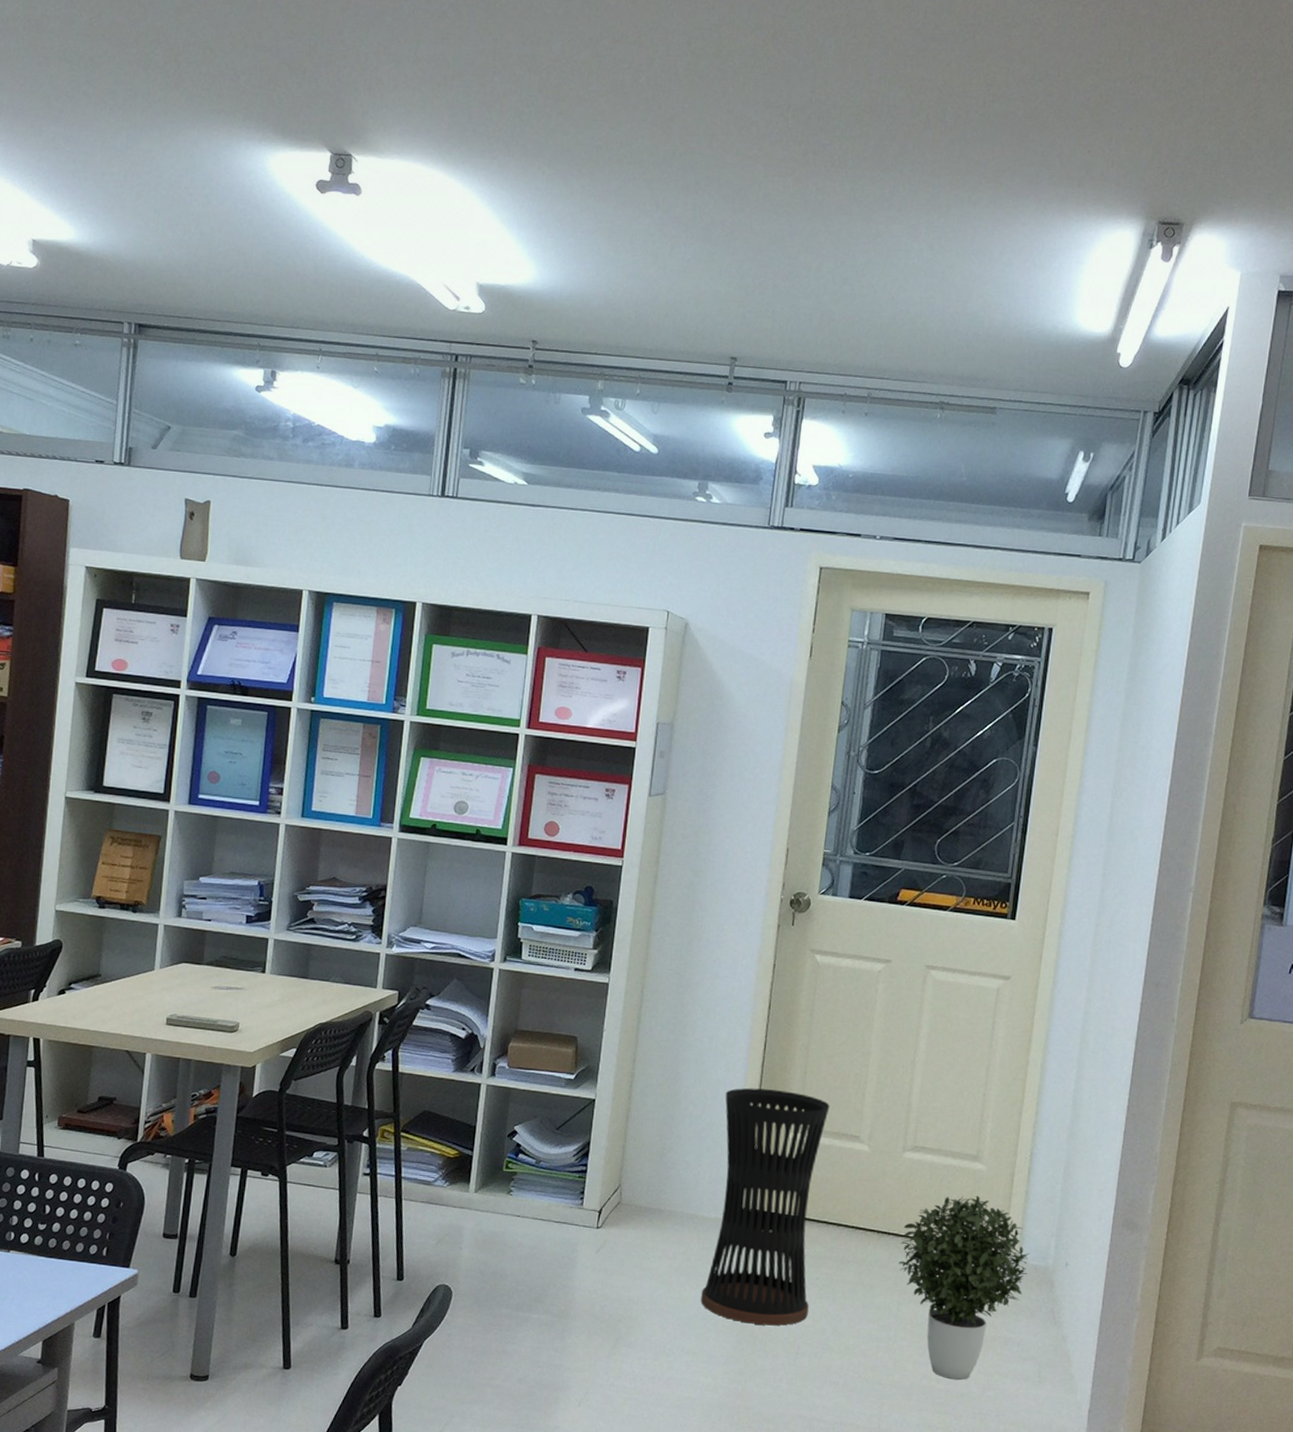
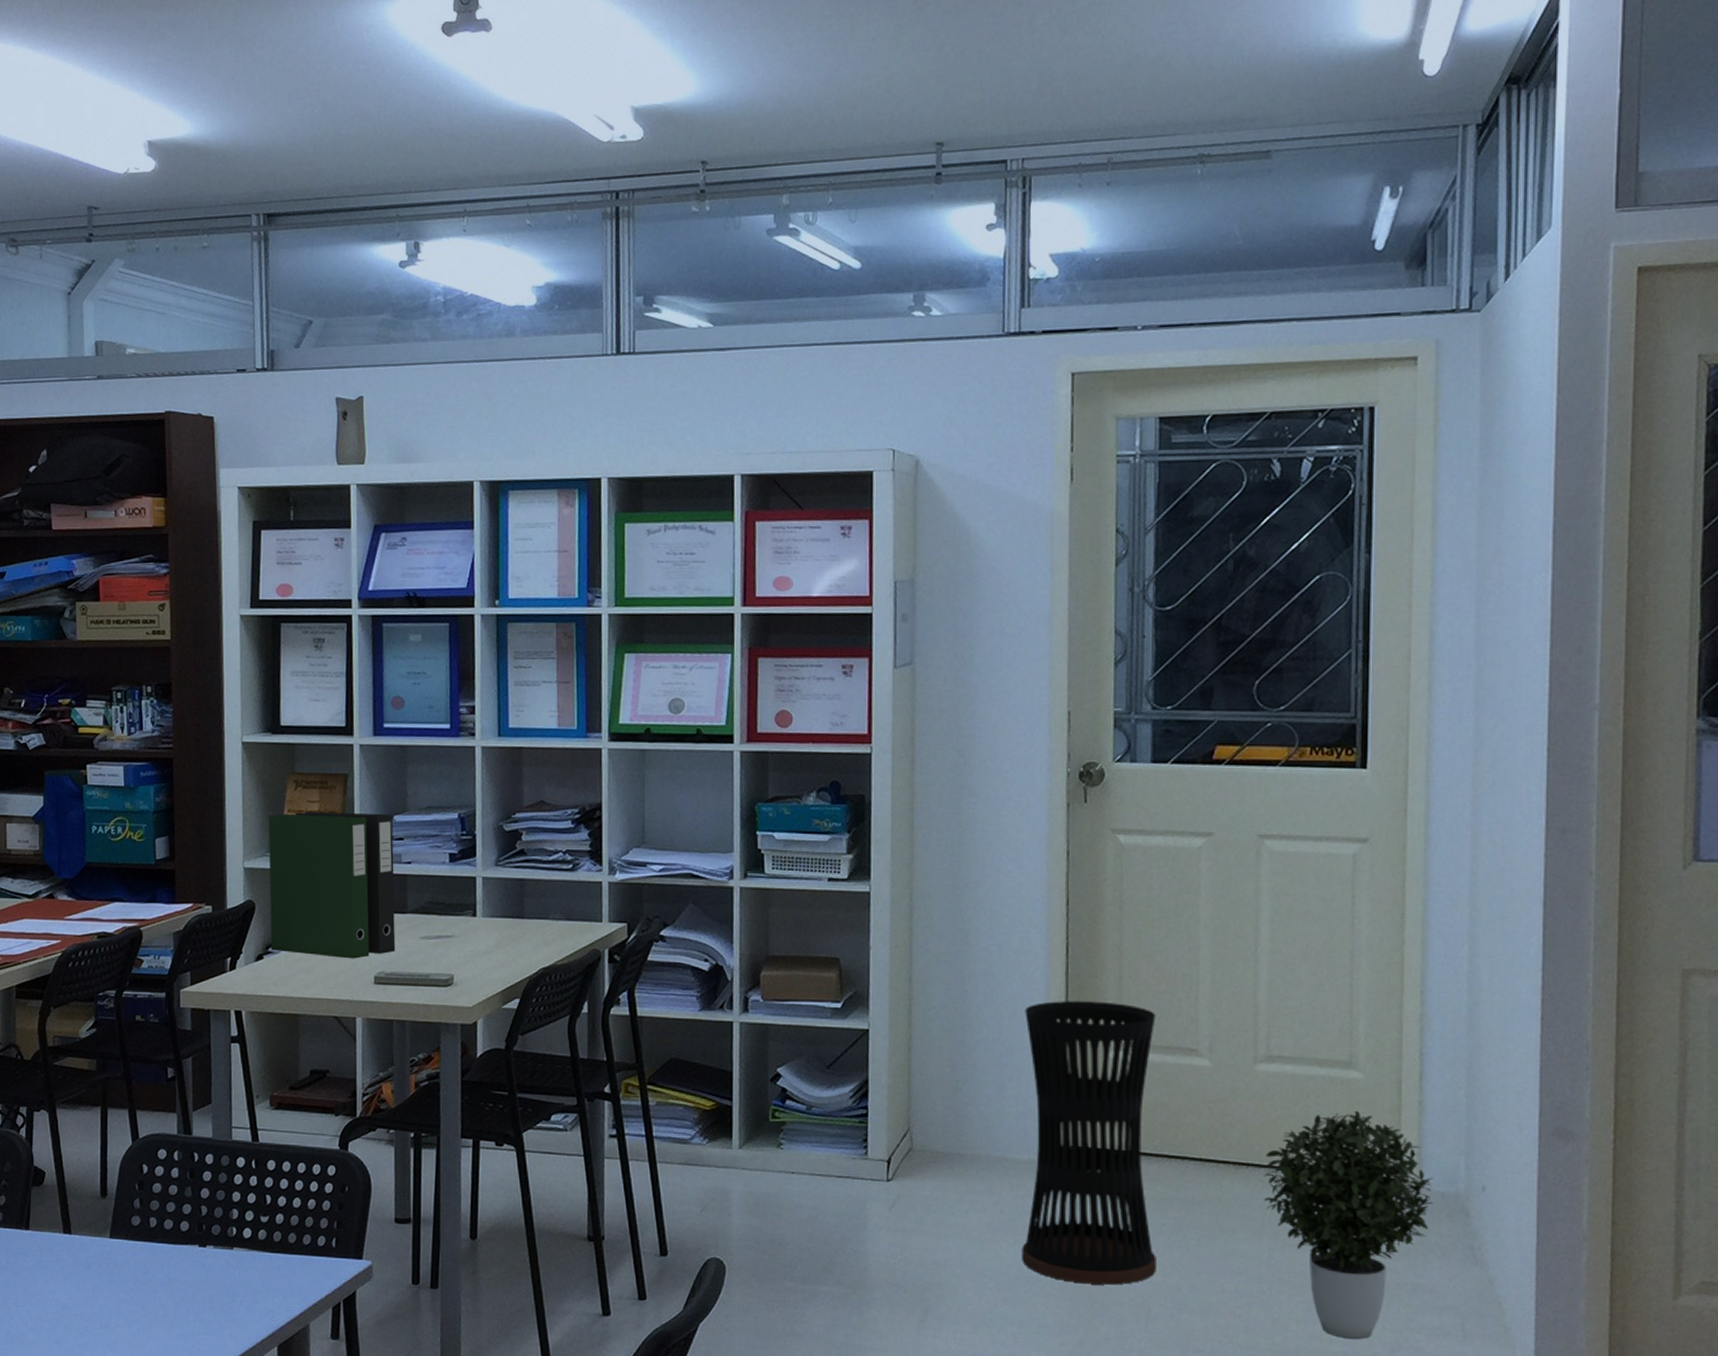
binder: none [74,865,198,1001] -> present [268,812,396,959]

